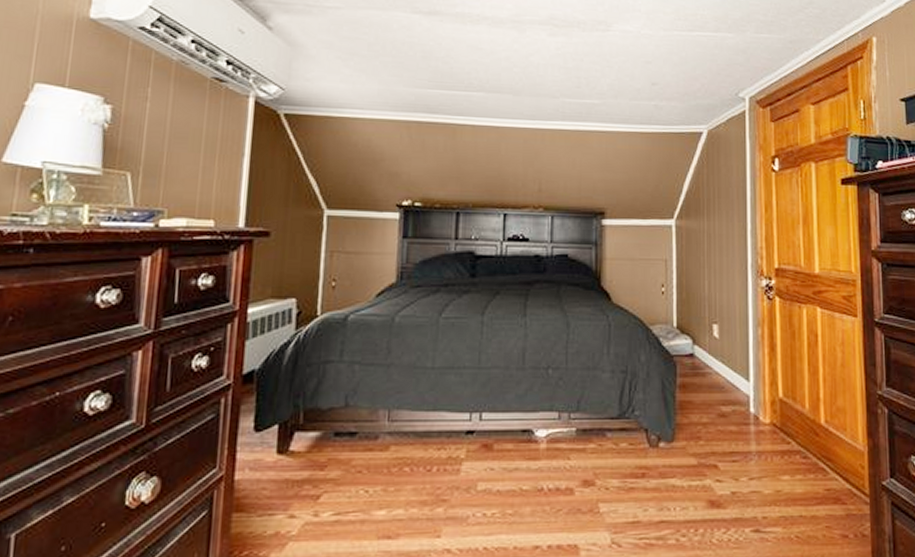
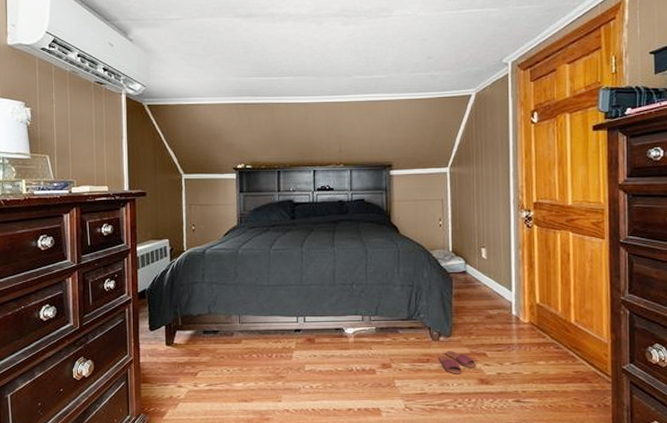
slippers: none [657,461,705,495] -> present [438,350,476,374]

